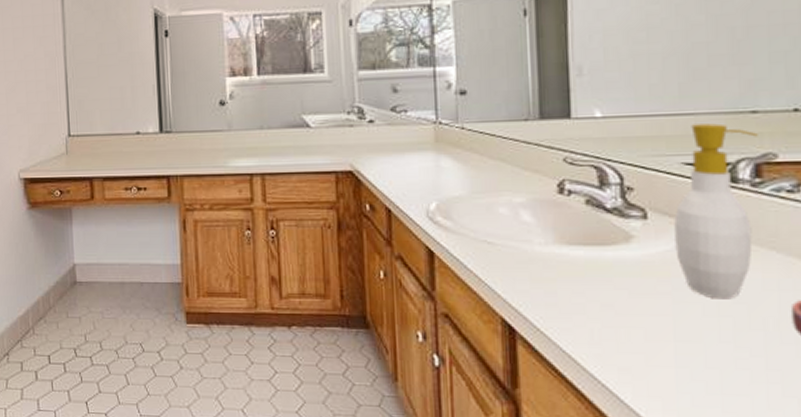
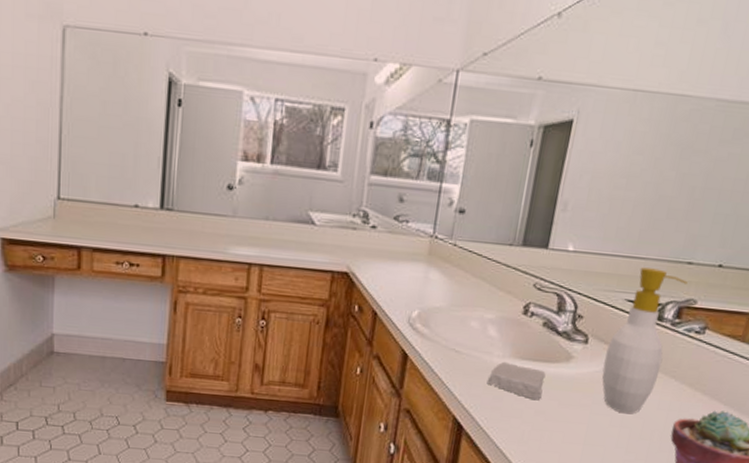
soap bar: none [532,249,605,292] -> present [487,361,546,401]

